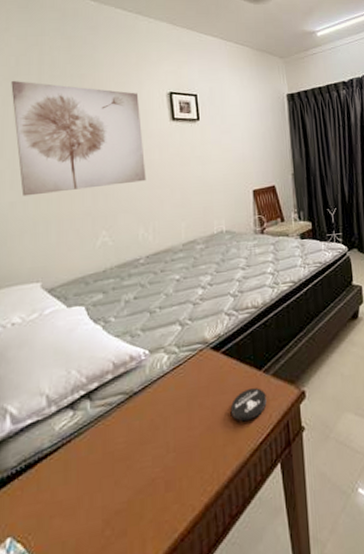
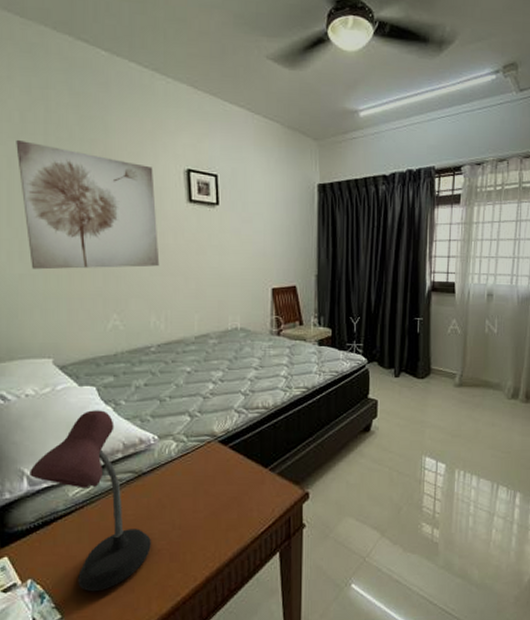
desk lamp: none [13,330,144,543] -> present [30,410,151,592]
coaster: present [231,388,267,422] -> none [236,484,271,512]

